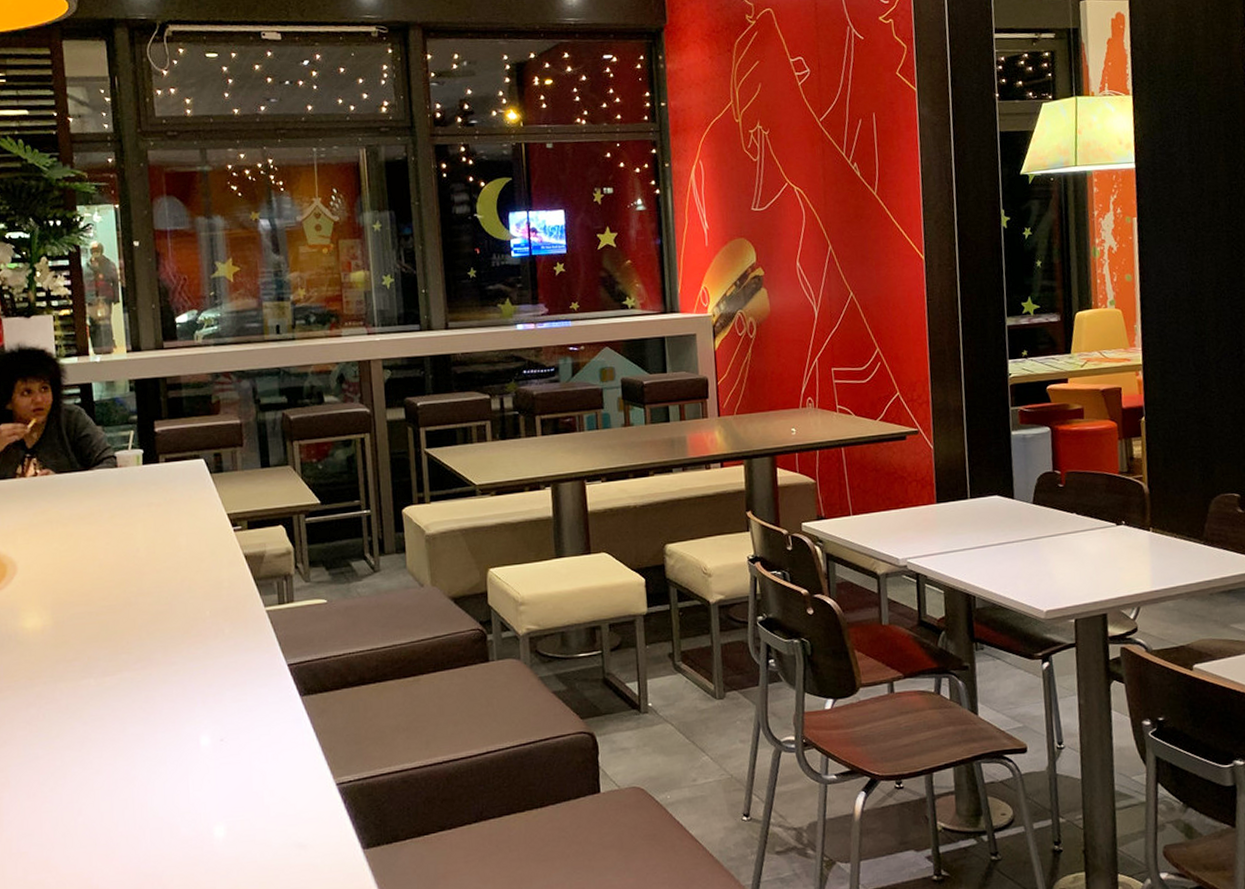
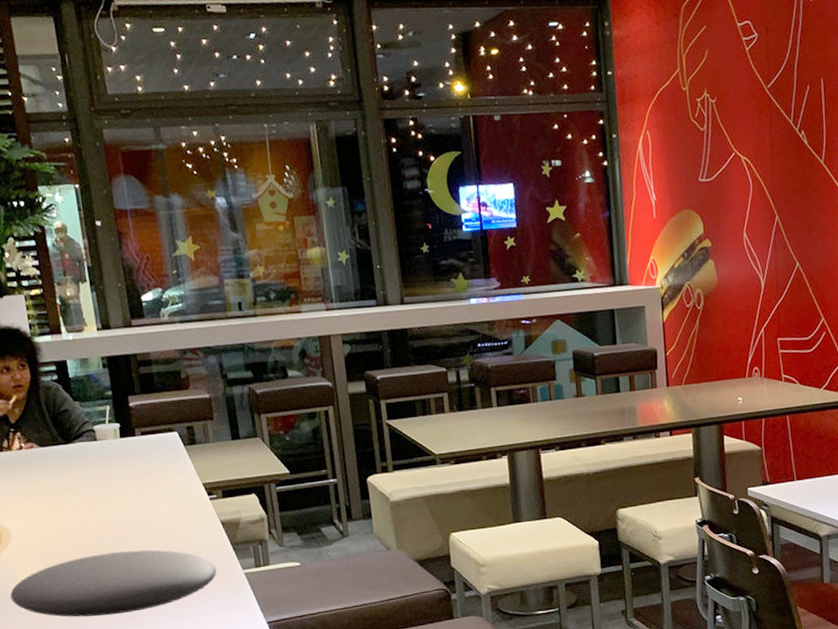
plate: none [11,584,237,658] -> present [10,549,217,617]

